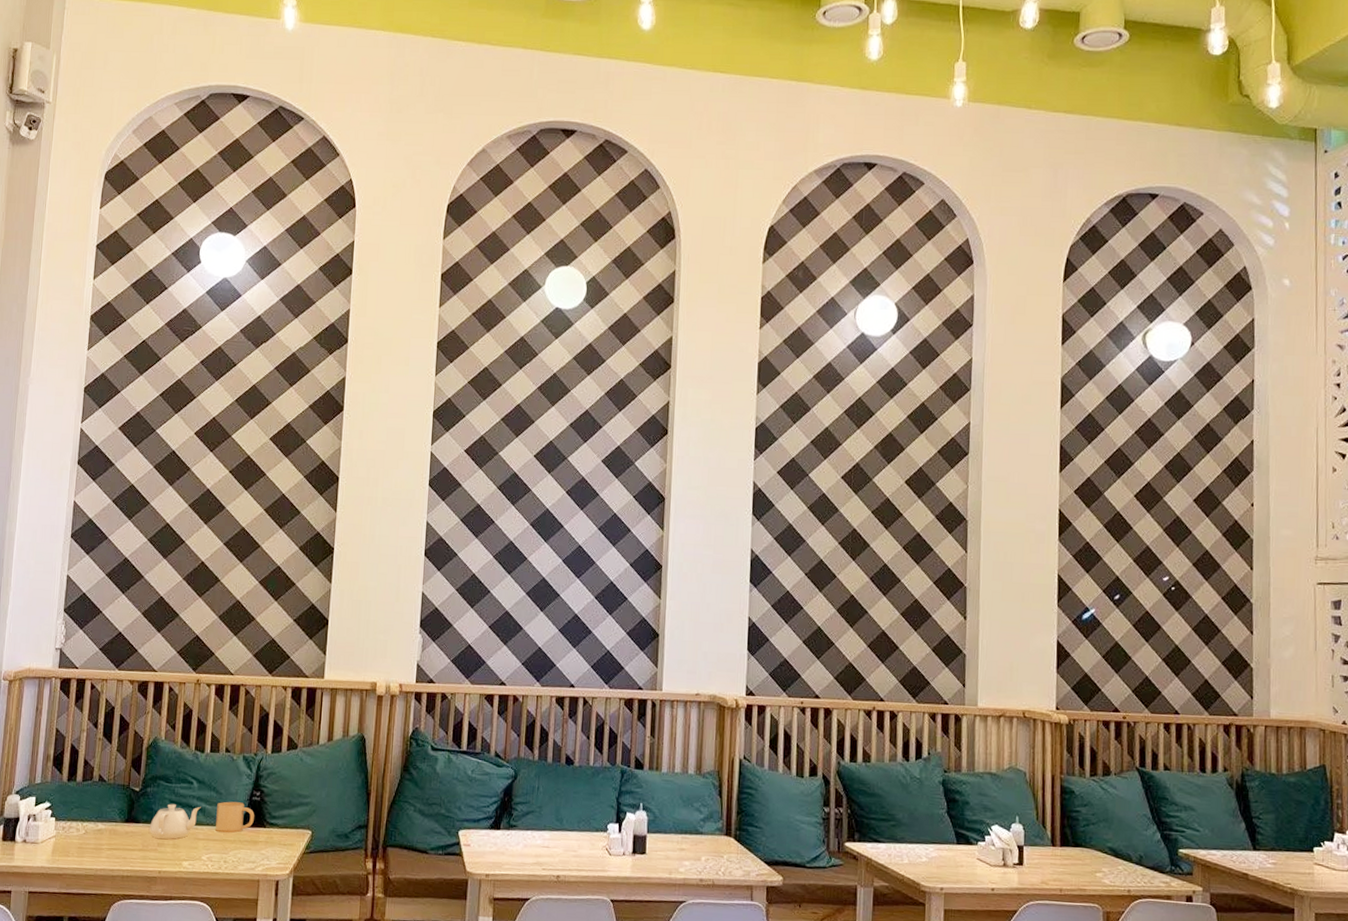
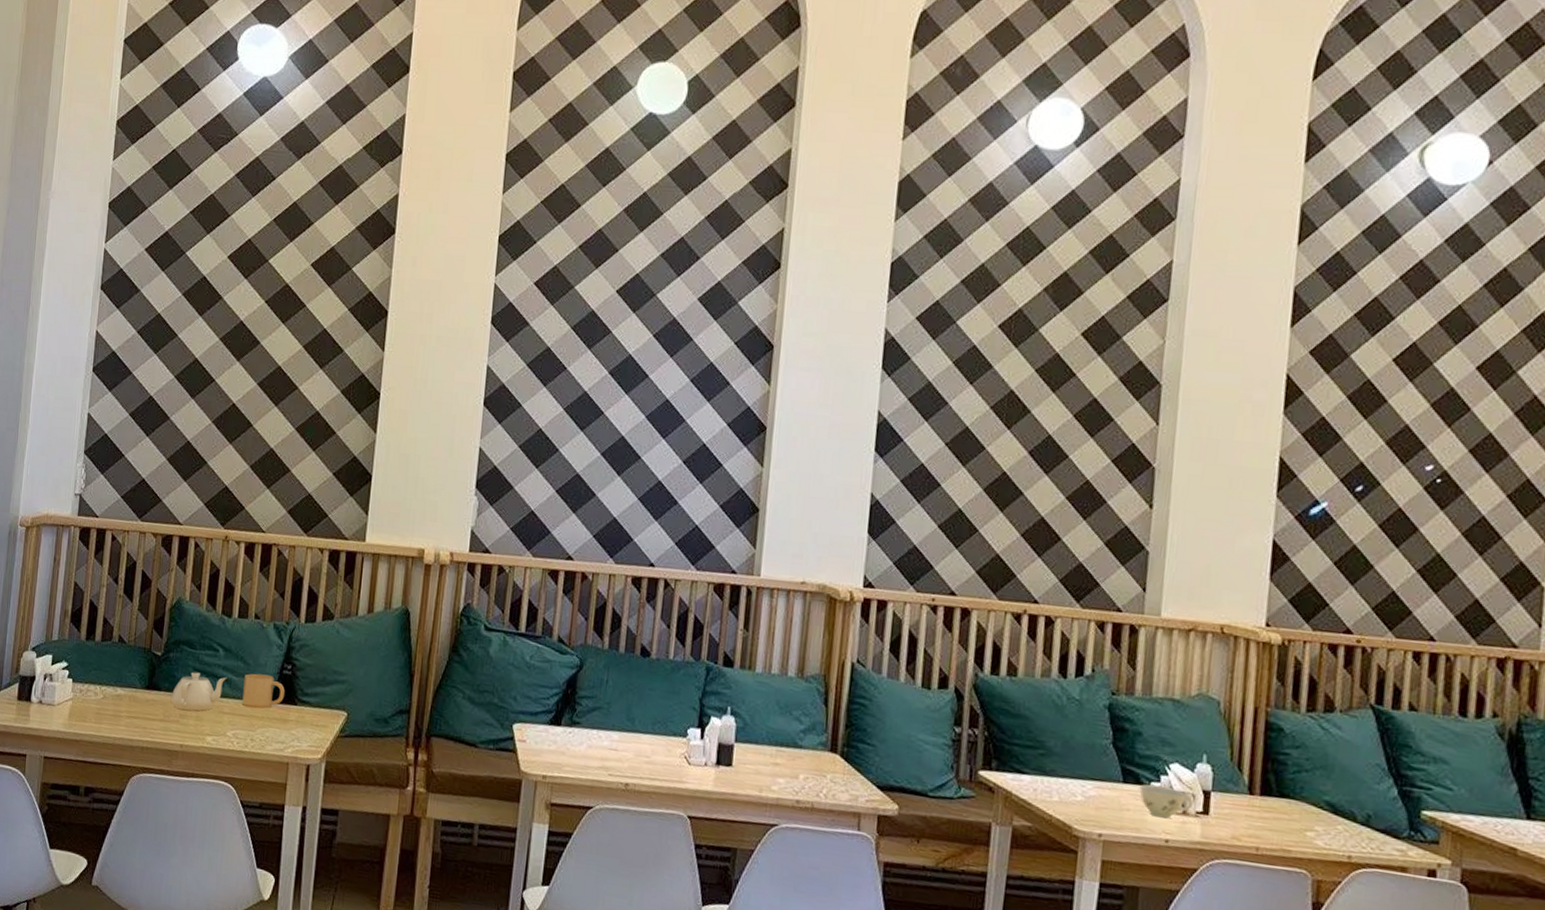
teacup: none [969,844,1010,871] -> present [1139,784,1193,819]

